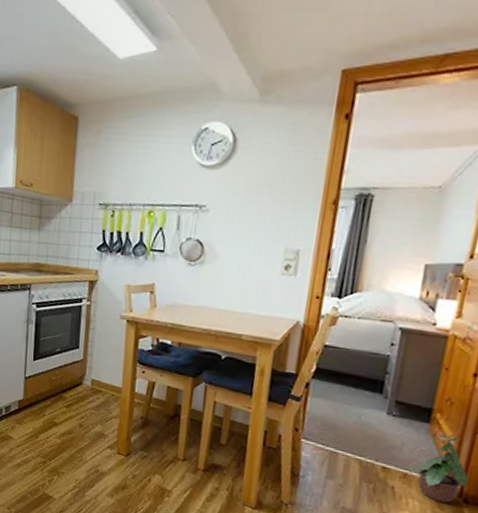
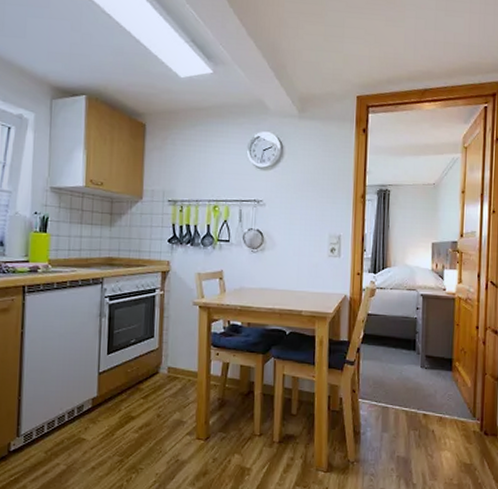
potted plant: present [414,431,469,504] -> none [447,376,485,438]

